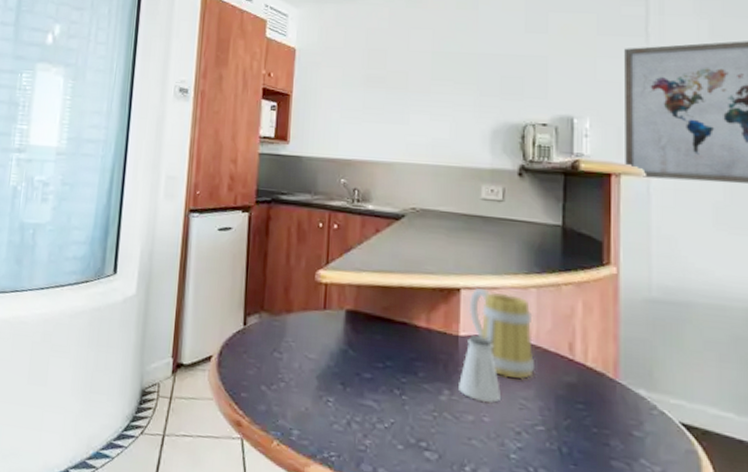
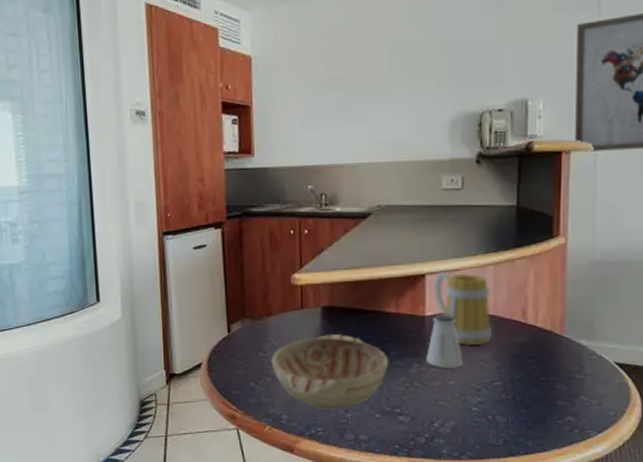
decorative bowl: none [286,341,416,433] -> present [271,333,389,410]

